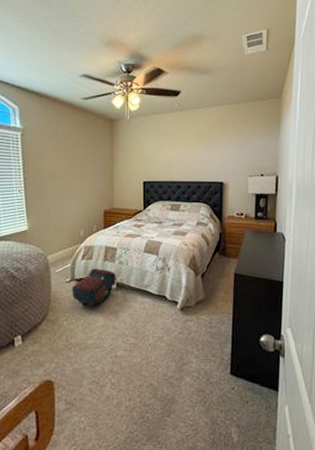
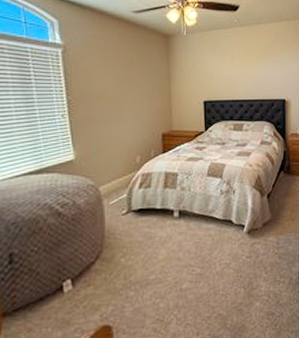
satchel: present [71,268,116,308] -> none [129,196,178,240]

